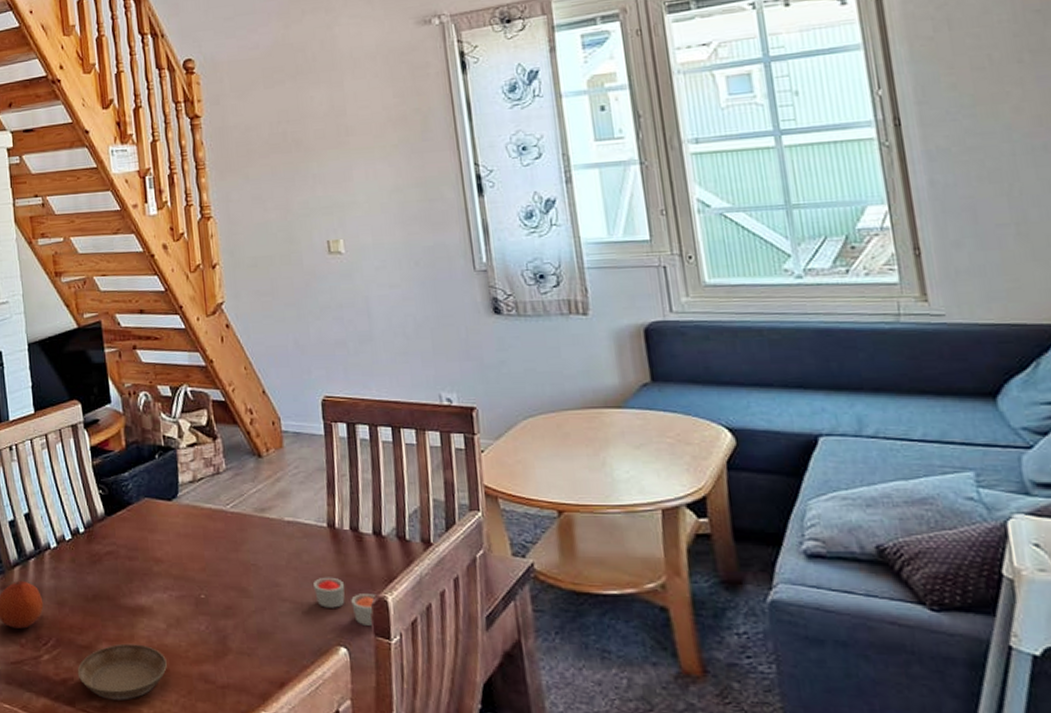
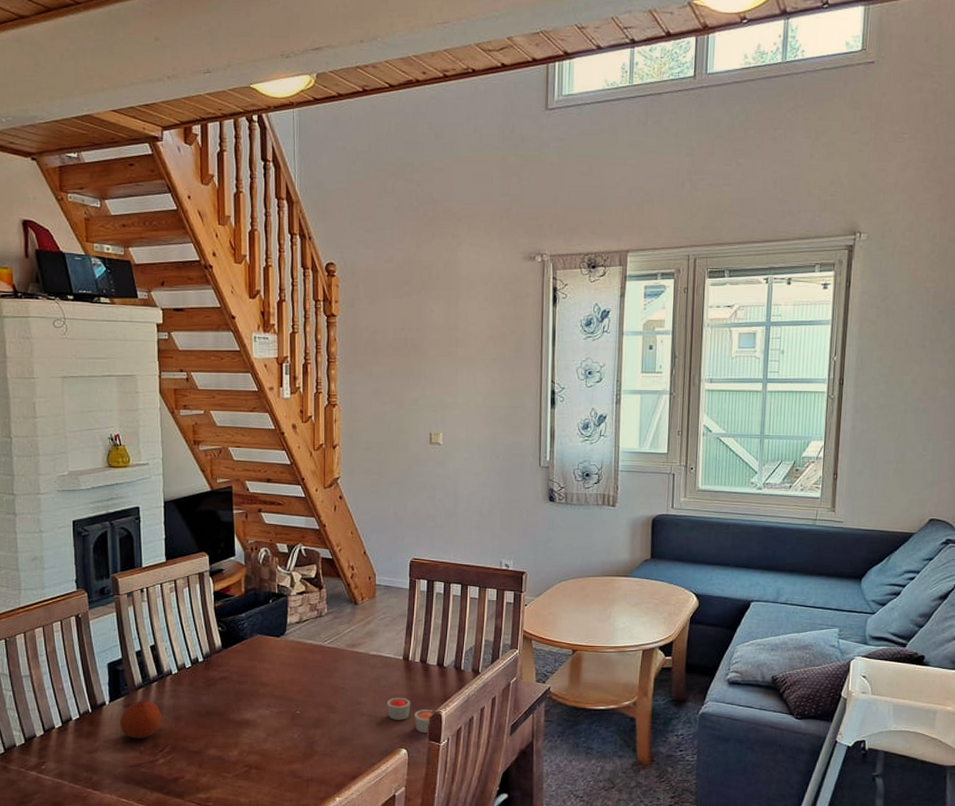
saucer: present [77,643,167,700] -> none [188,749,264,793]

